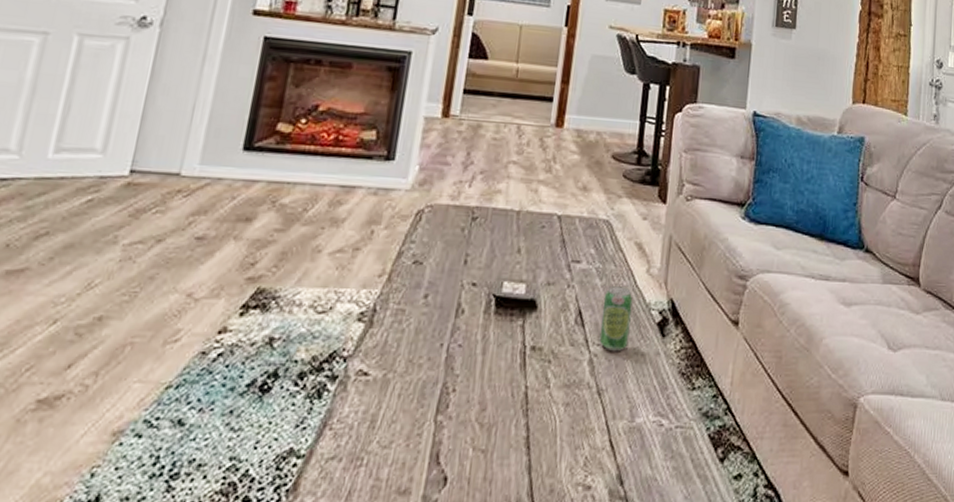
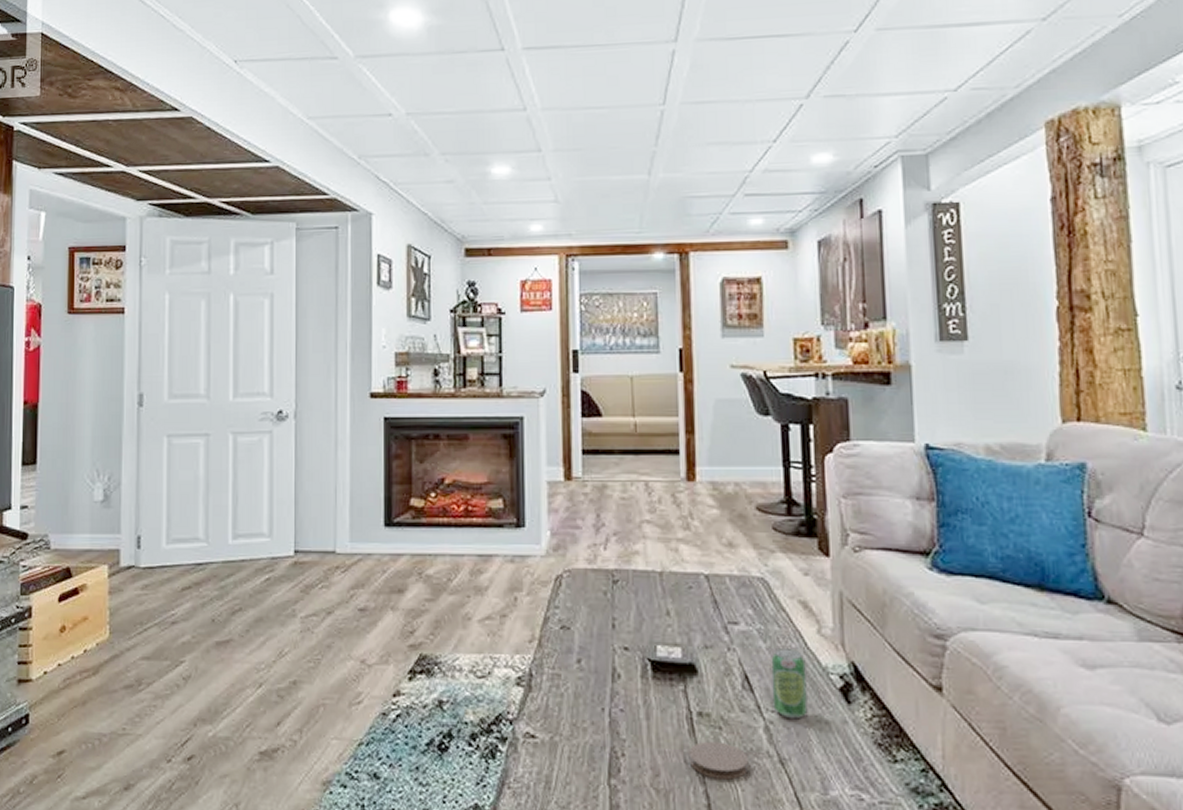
coaster: none [515,374,571,411] -> present [688,741,749,780]

